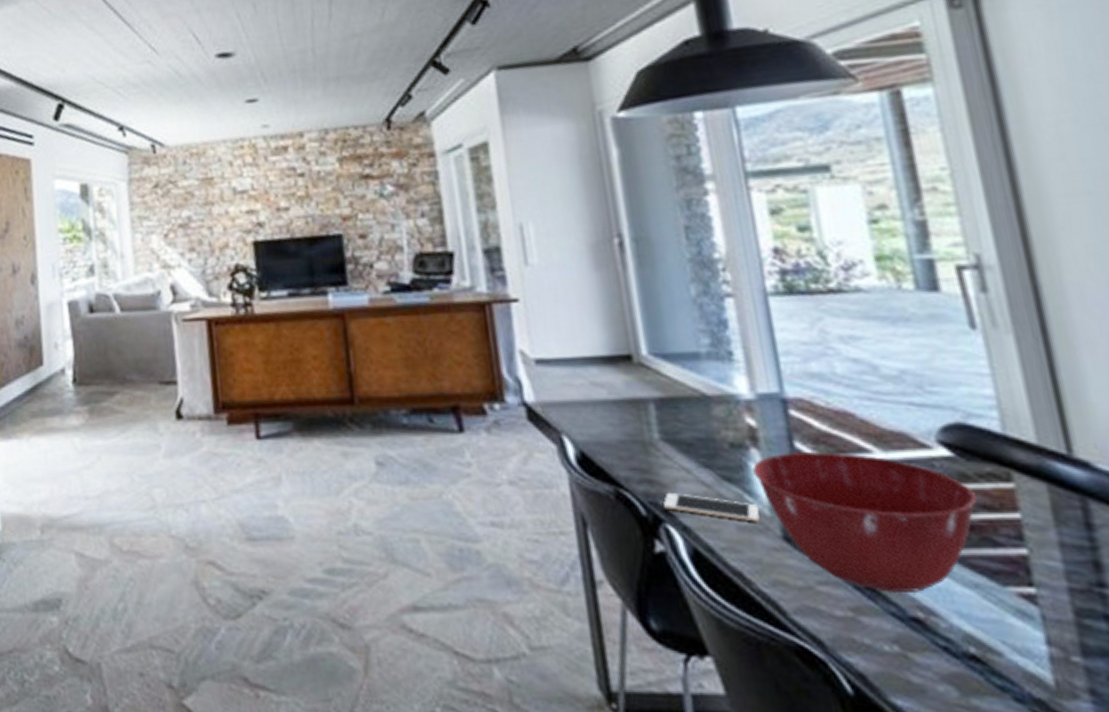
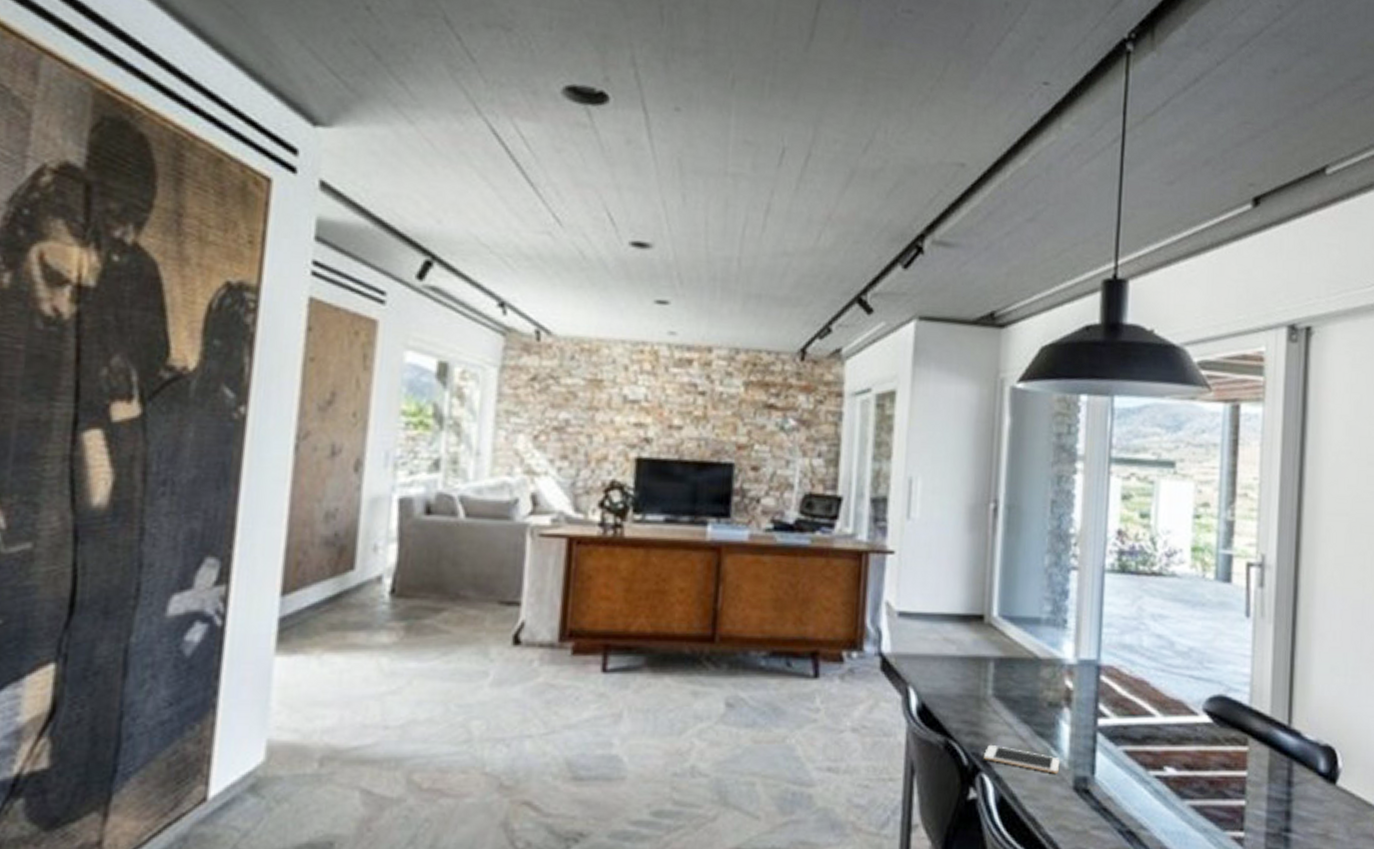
mixing bowl: present [752,451,976,594] -> none [1062,712,1220,837]

